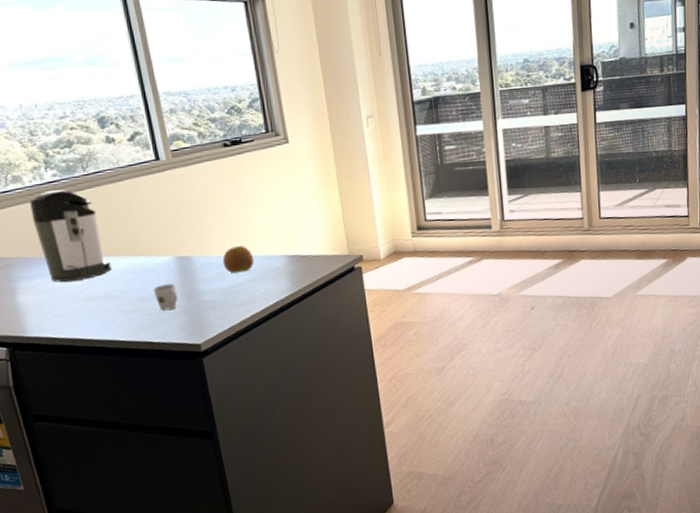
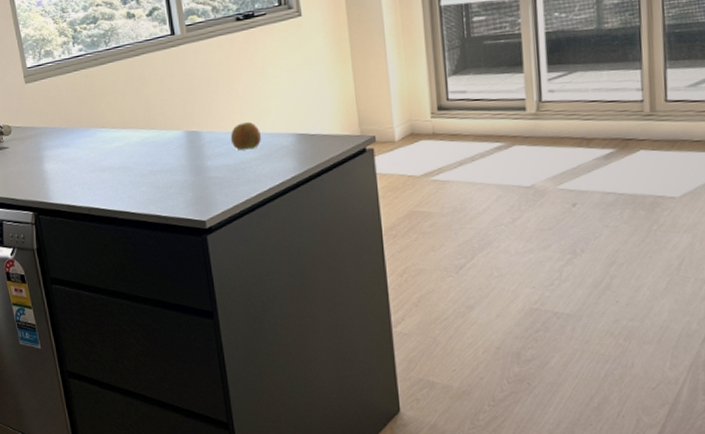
coffee maker: present [29,190,111,283] -> none [58,64,126,153]
cup: present [154,283,178,311] -> none [164,158,186,185]

